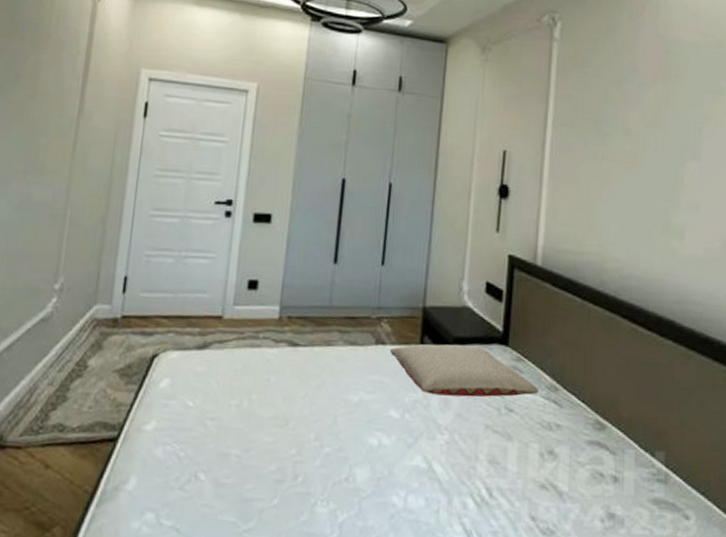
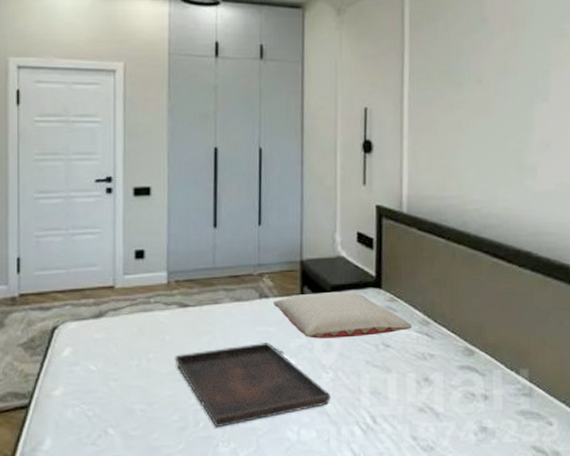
serving tray: none [278,393,444,485] -> present [174,343,331,428]

